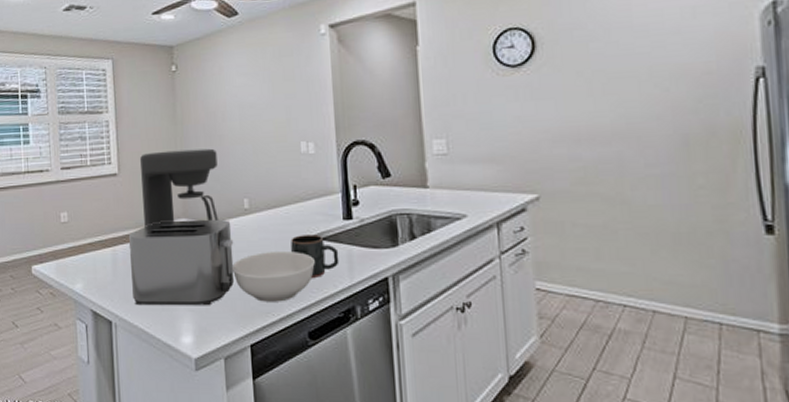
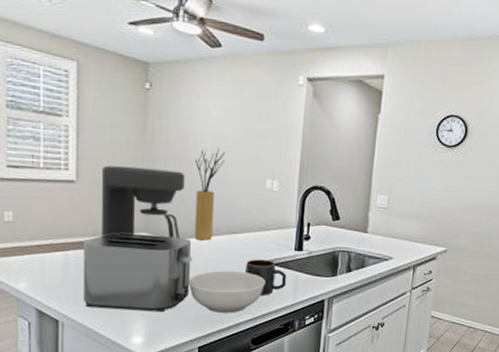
vase: none [224,118,255,220] -> present [194,148,226,241]

